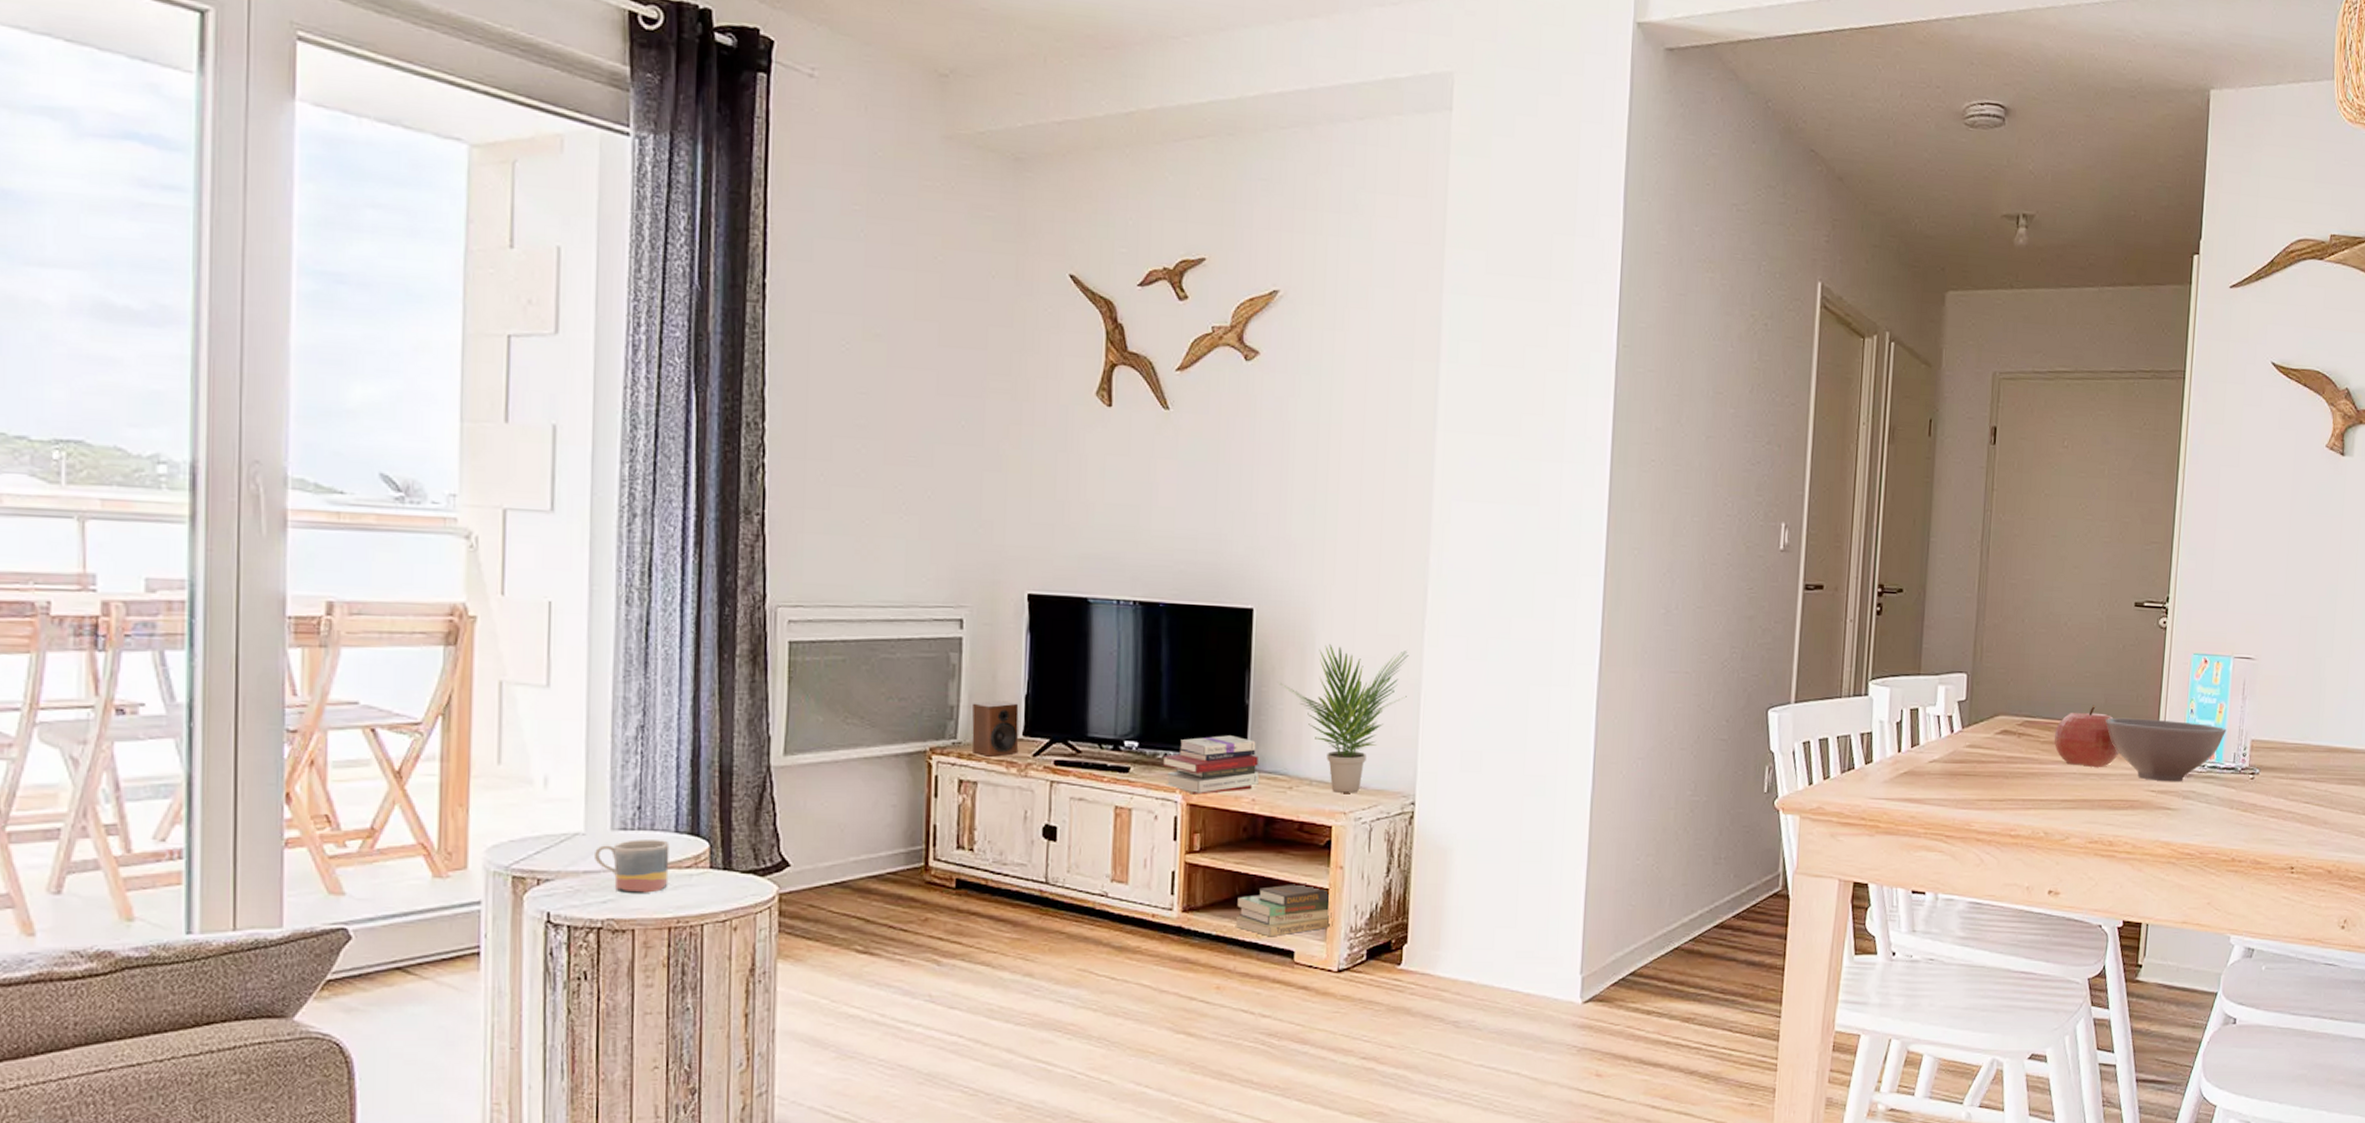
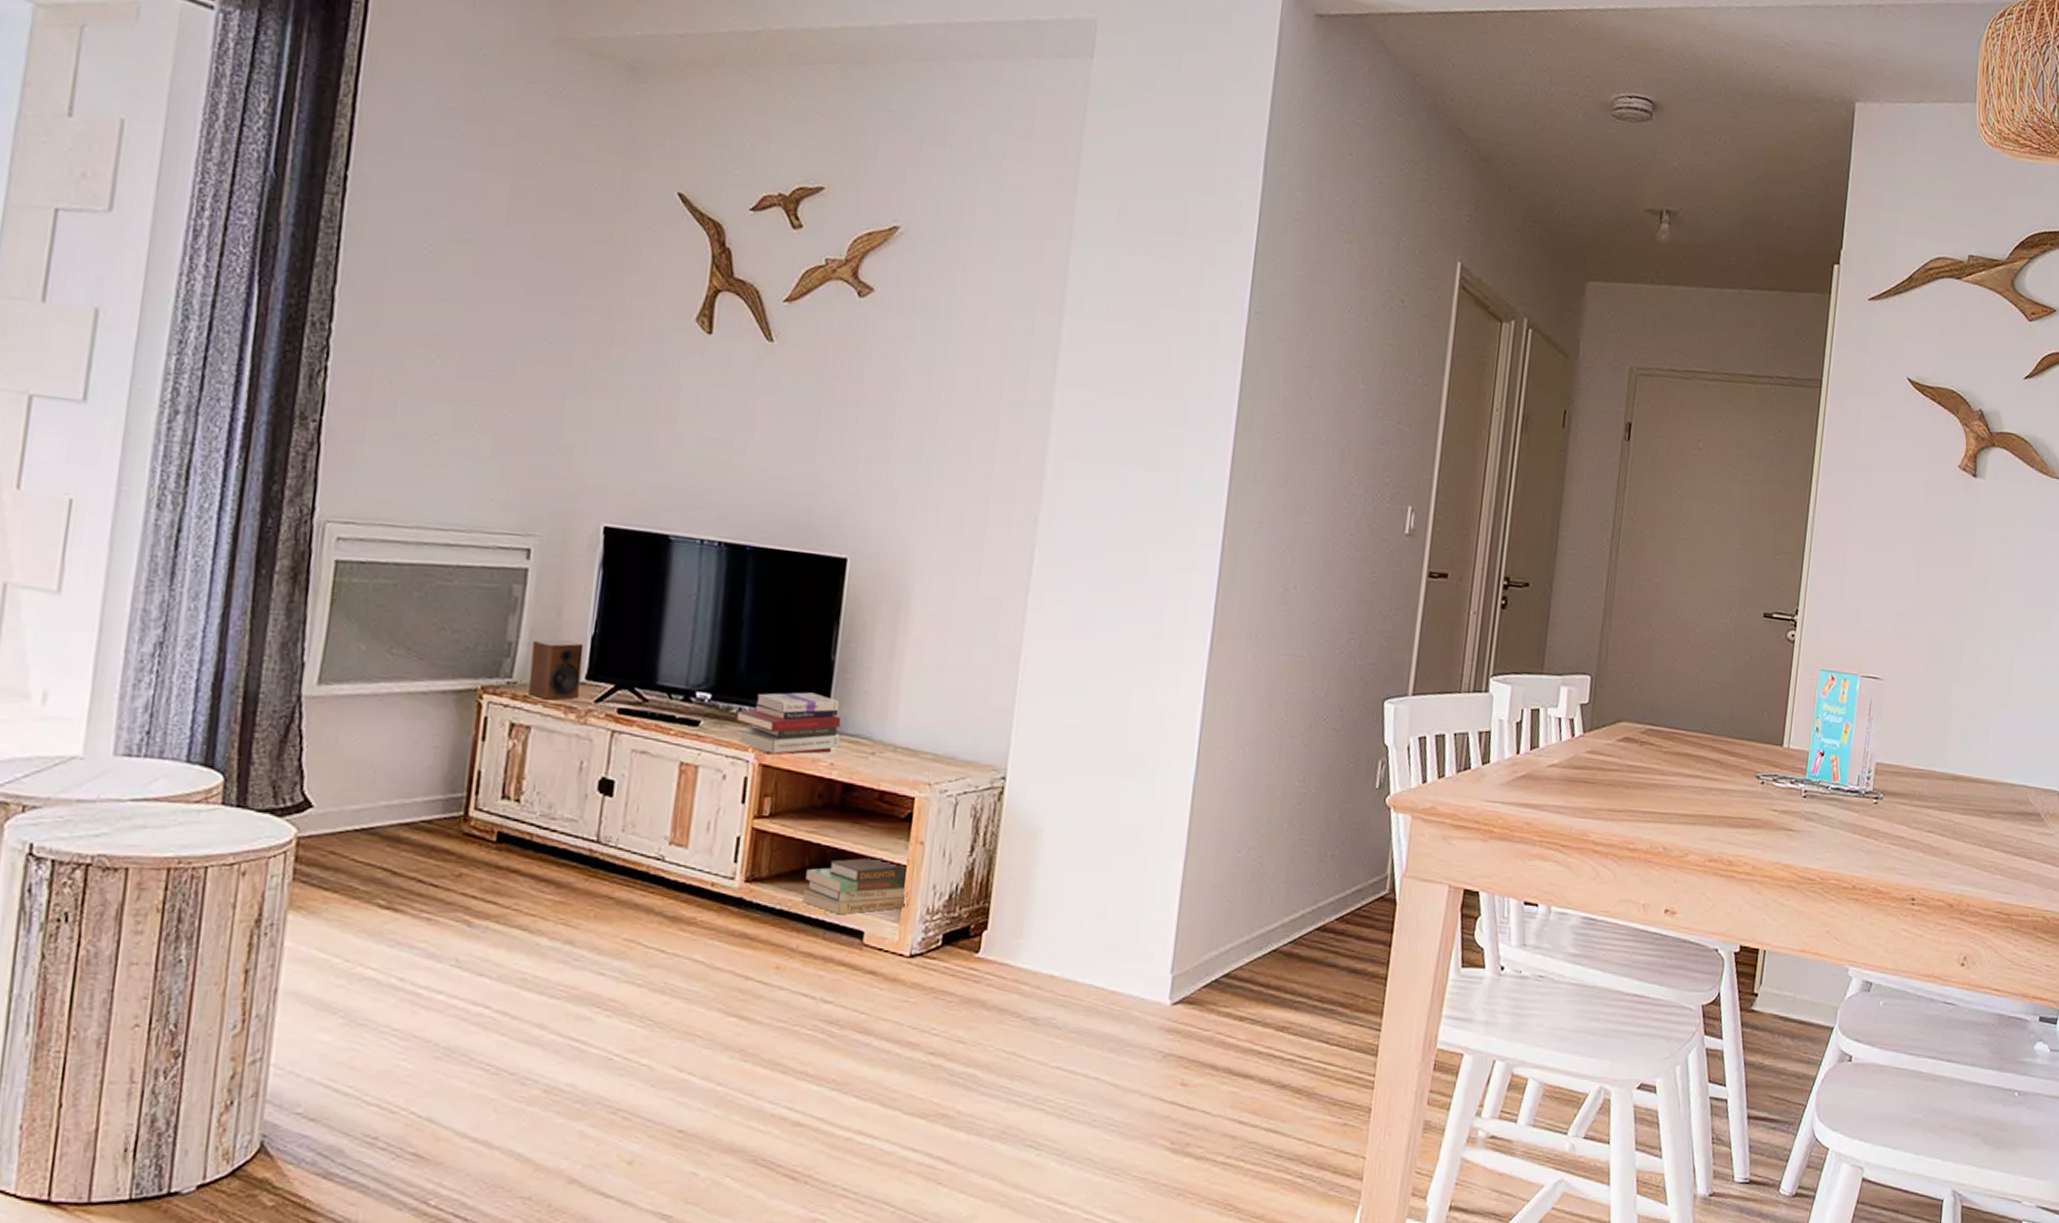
mug: present [595,839,670,895] -> none [91,767,179,830]
potted plant: present [1279,644,1409,793] -> none [868,602,1010,763]
fruit: present [2054,705,2120,767] -> none [1676,716,1743,782]
bowl: present [2105,717,2227,782] -> none [1730,731,1852,803]

